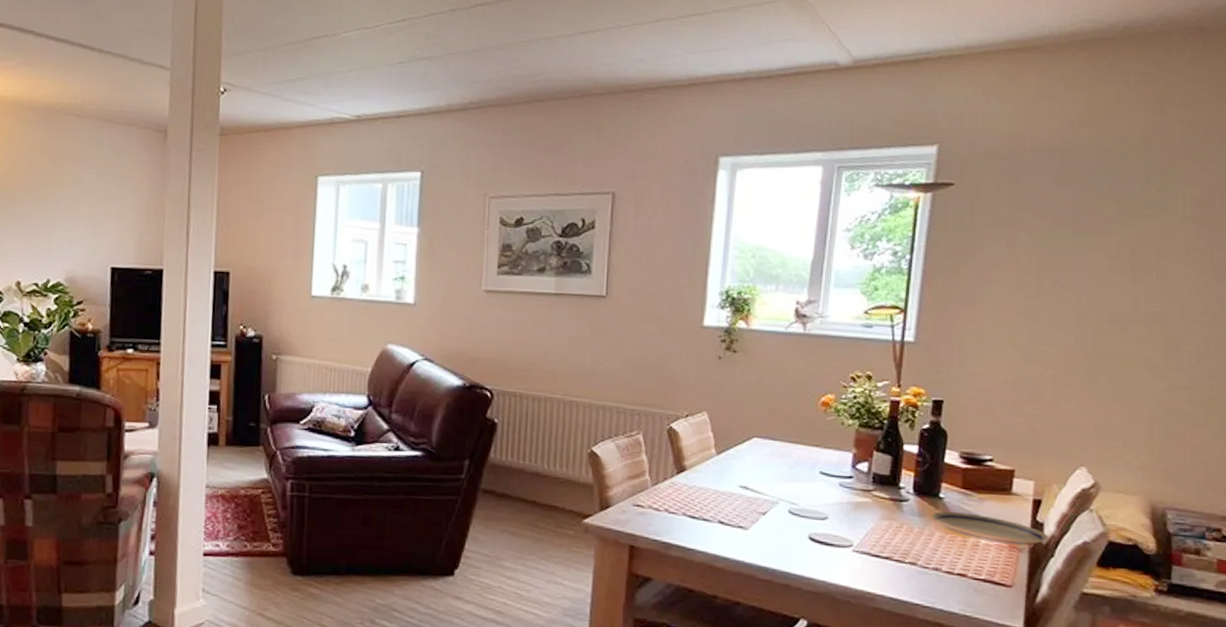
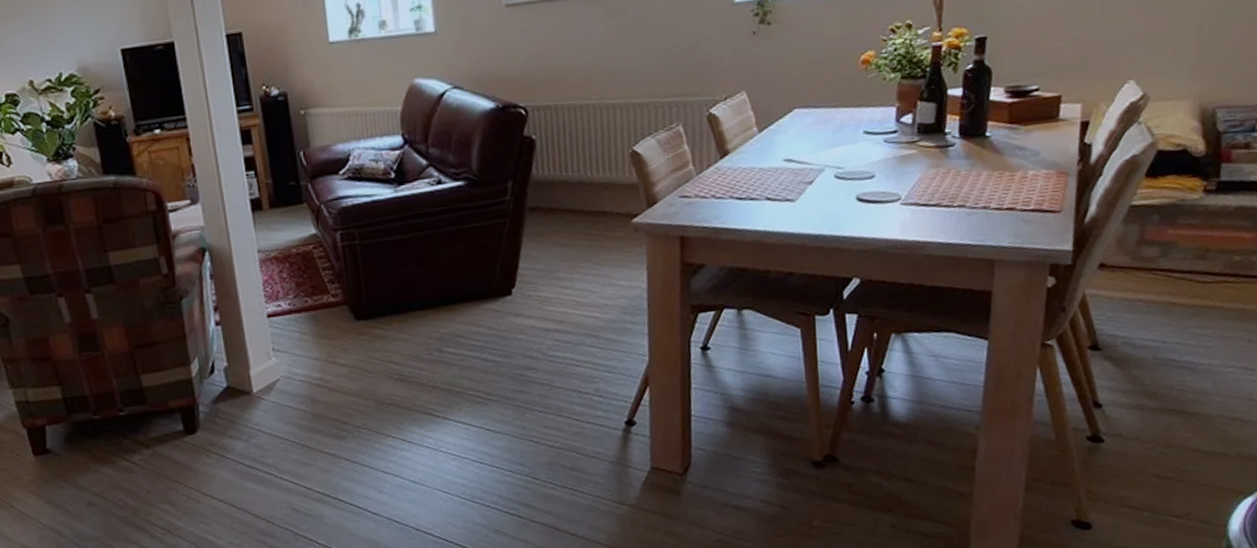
plate: present [931,511,1049,547] -> none [978,146,1098,173]

